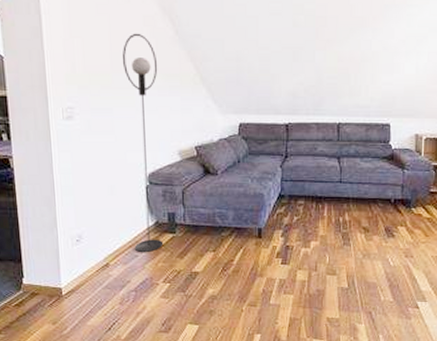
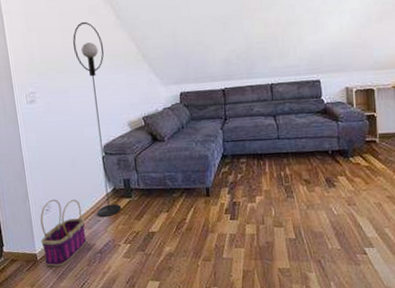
basket: none [68,229,121,303] -> present [40,199,87,267]

